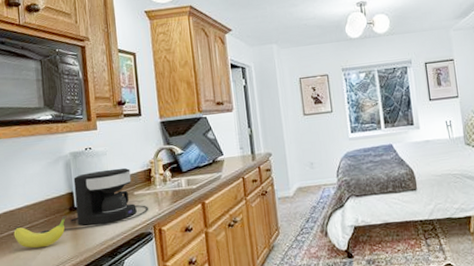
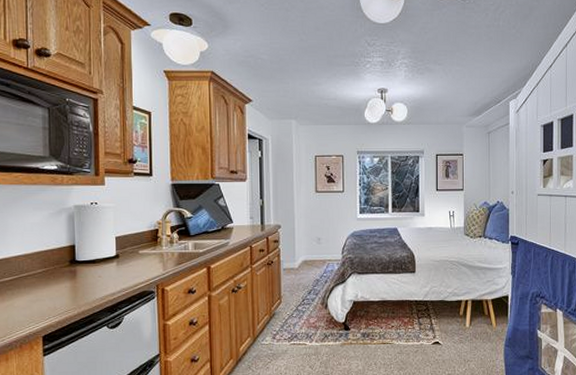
fruit: present [13,215,67,249] -> none [8,268,67,298]
coffee maker: present [38,167,148,234] -> none [35,226,152,284]

